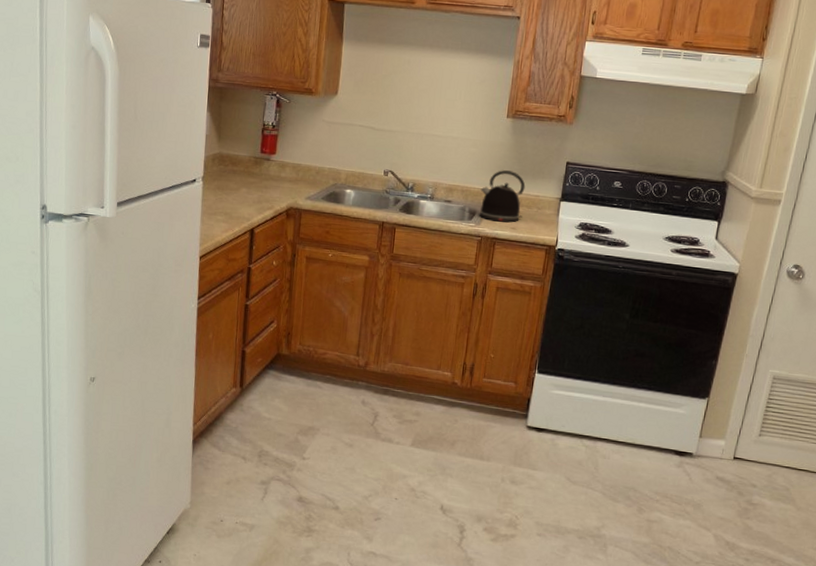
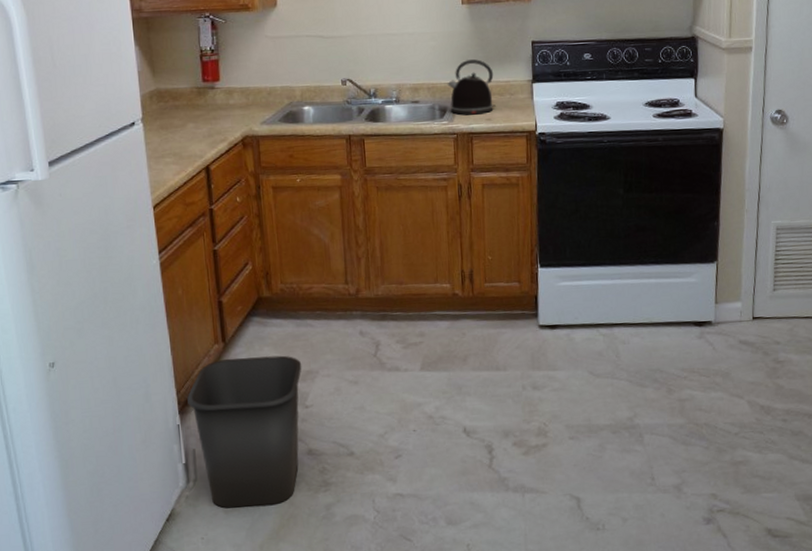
waste bin: none [201,402,306,540] -> present [187,355,302,509]

